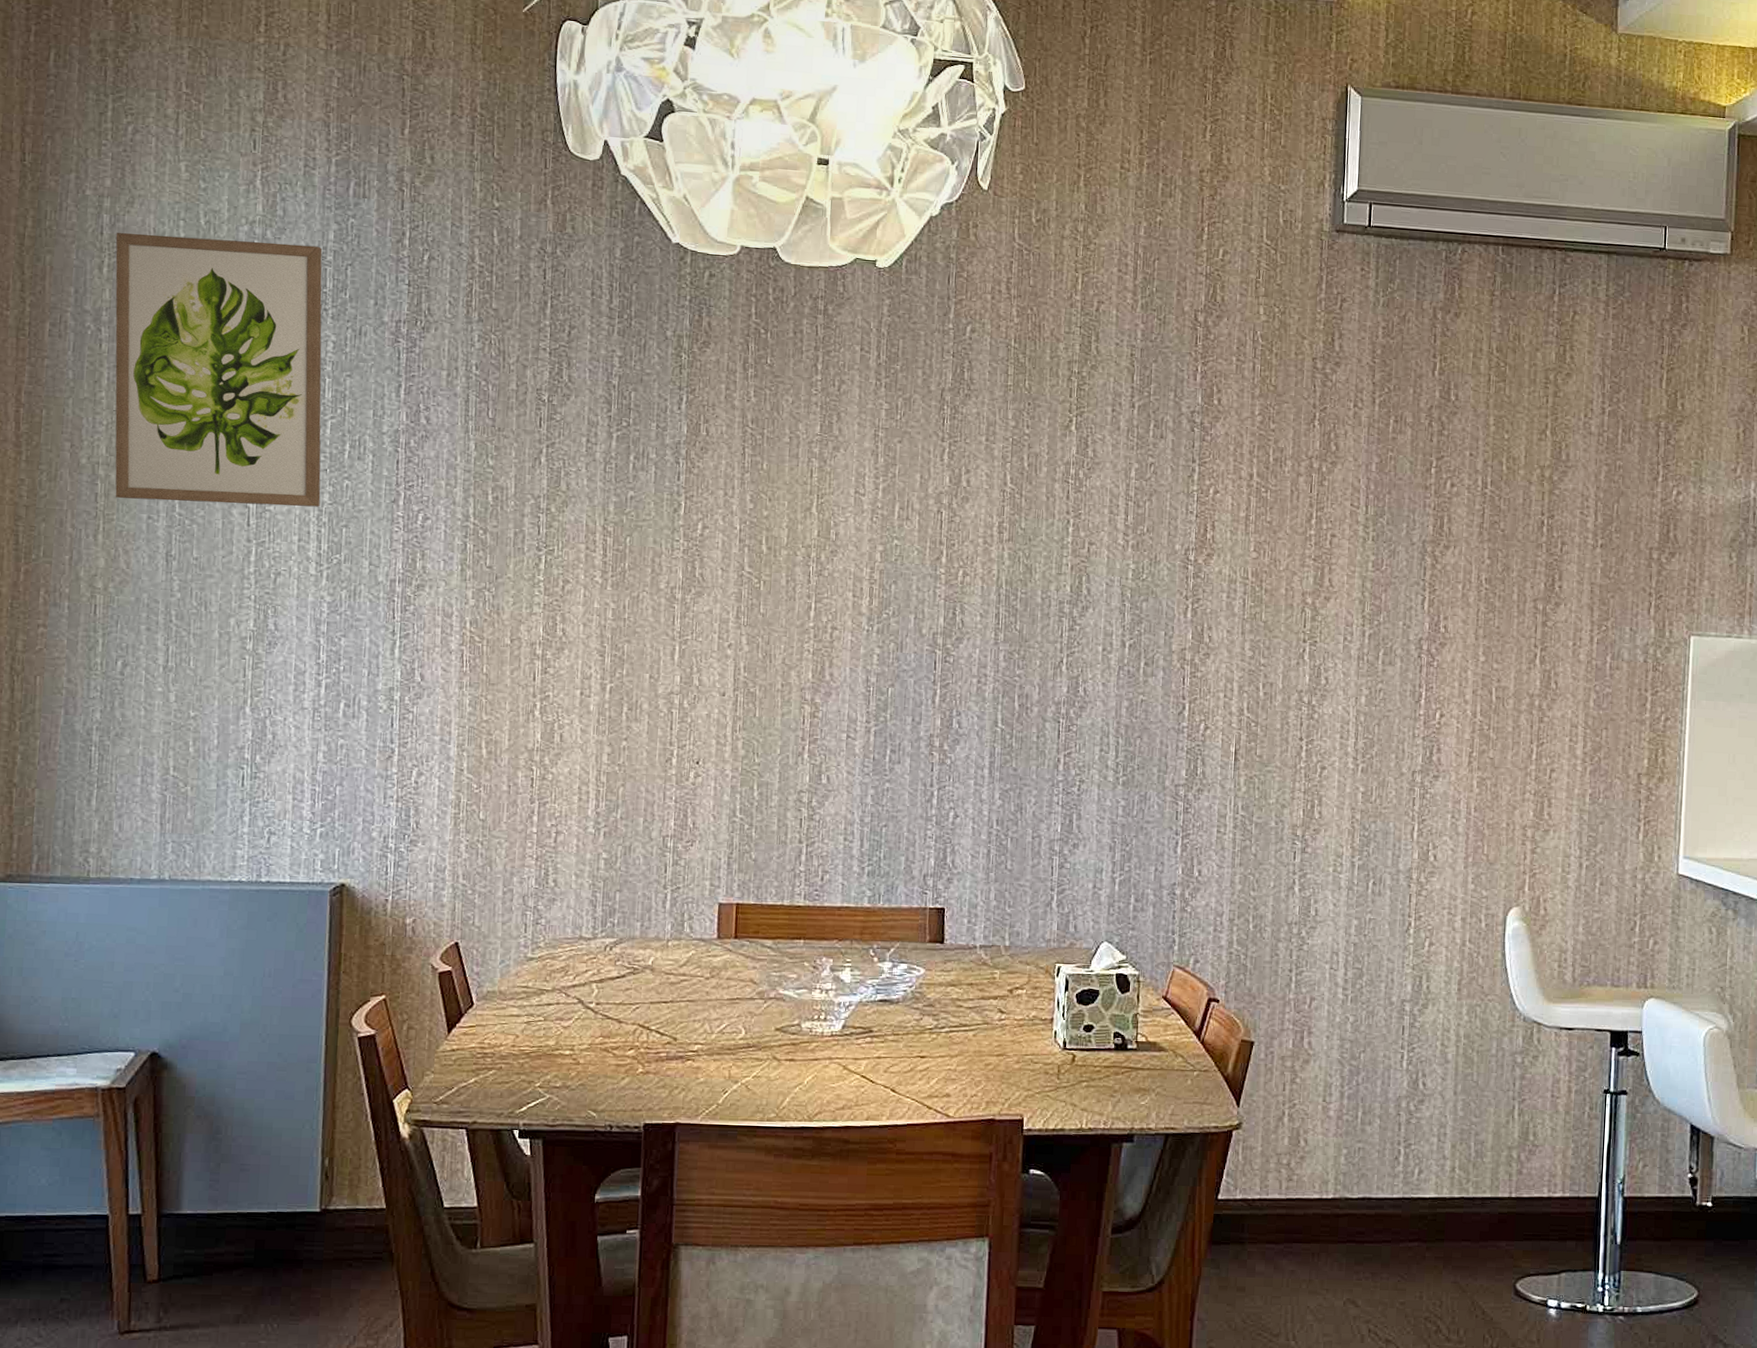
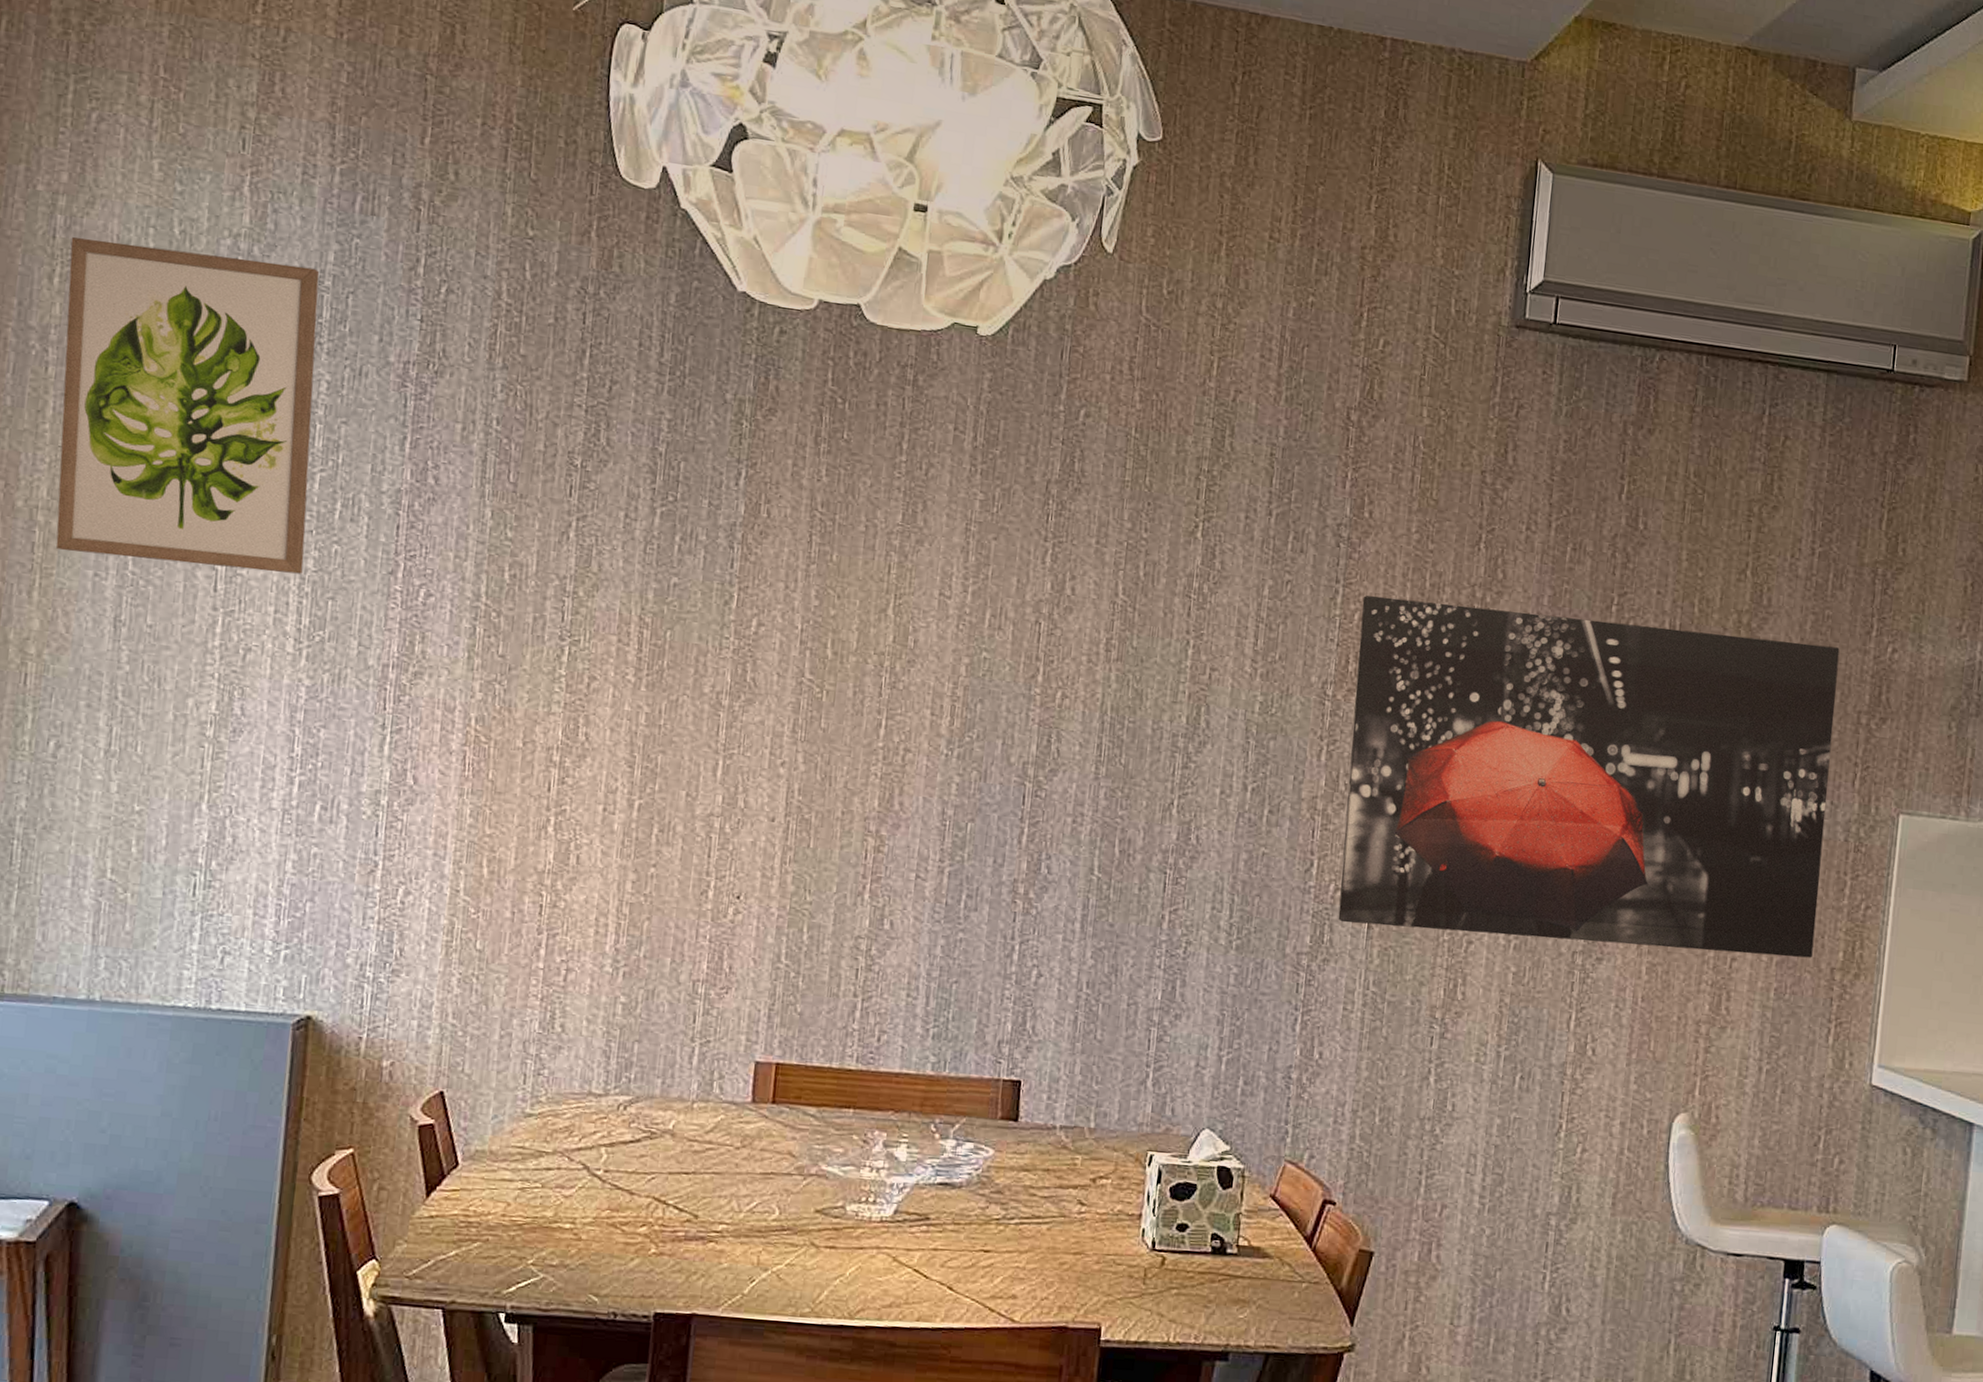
wall art: none [1208,471,1631,766] -> present [1338,595,1840,958]

